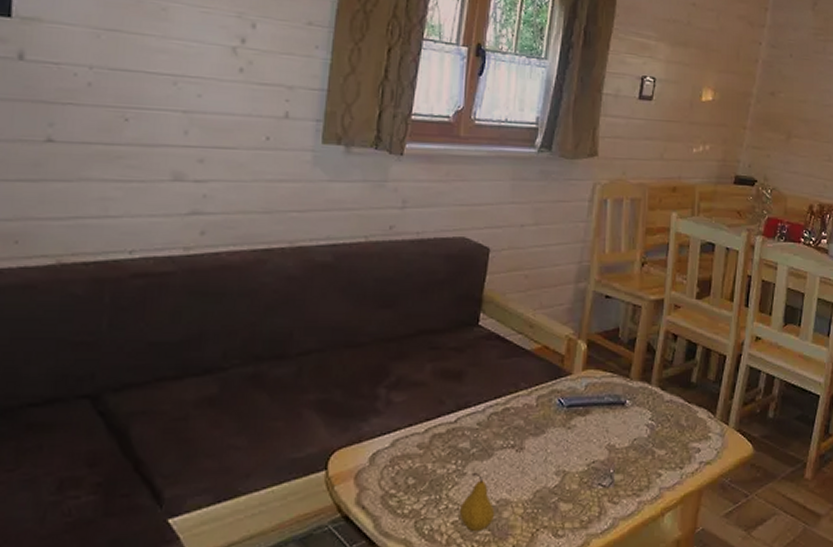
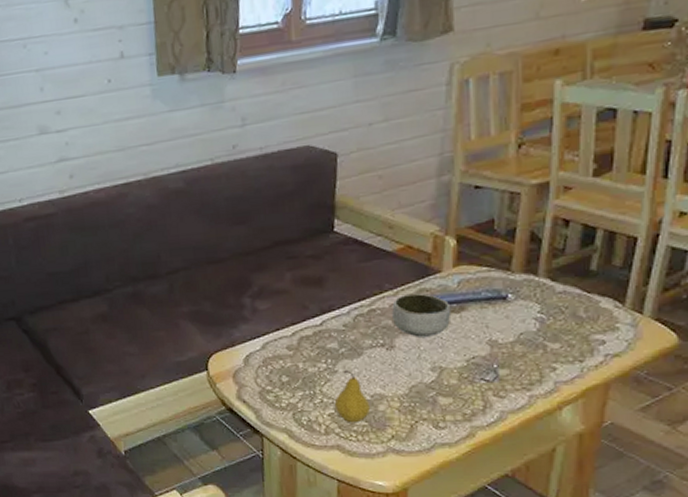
bowl: none [525,395,578,439] -> present [392,294,451,337]

